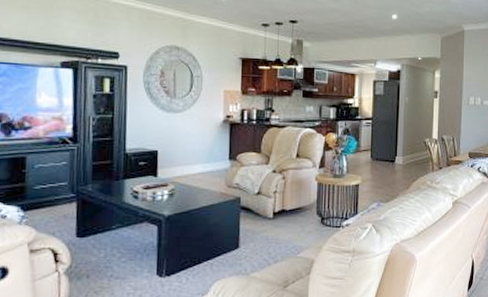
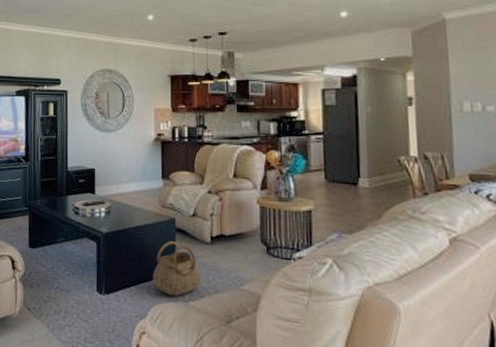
basket: none [215,219,262,271] -> present [152,241,201,297]

